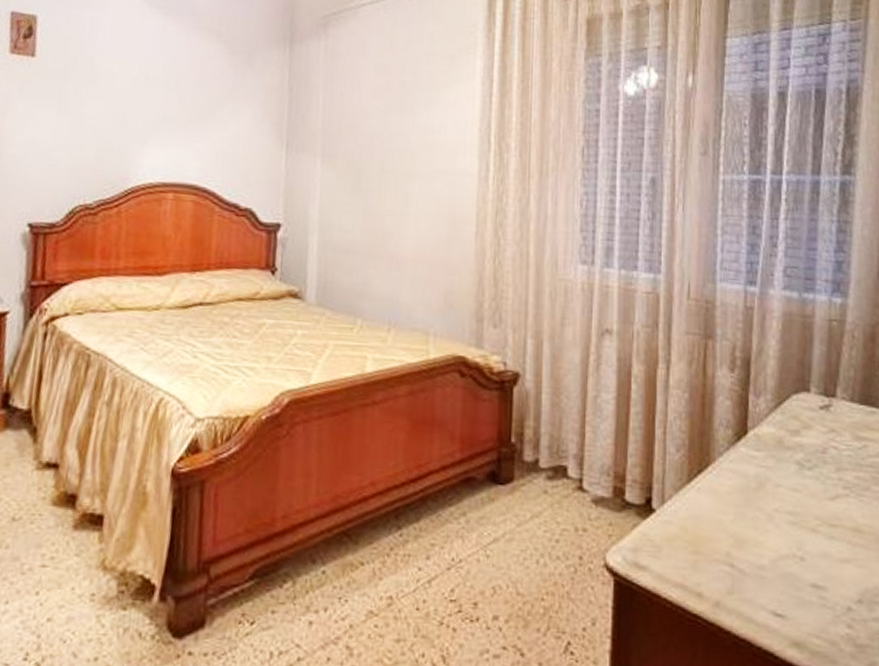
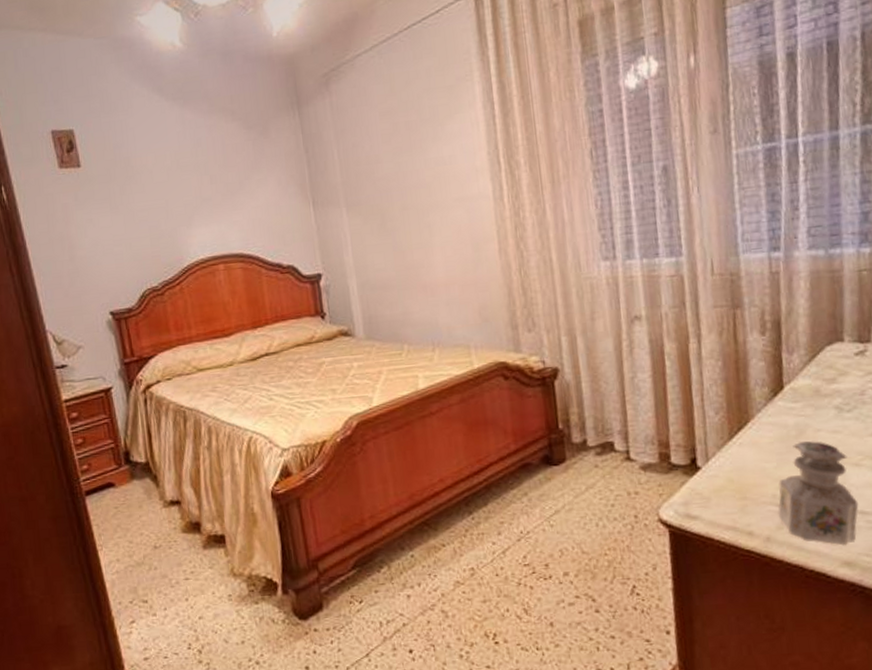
perfume bottle: none [730,495,813,623] -> present [778,441,859,546]

